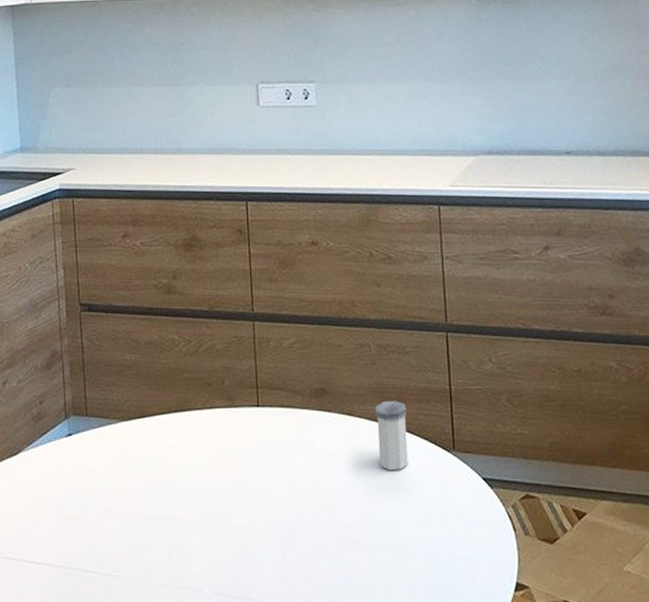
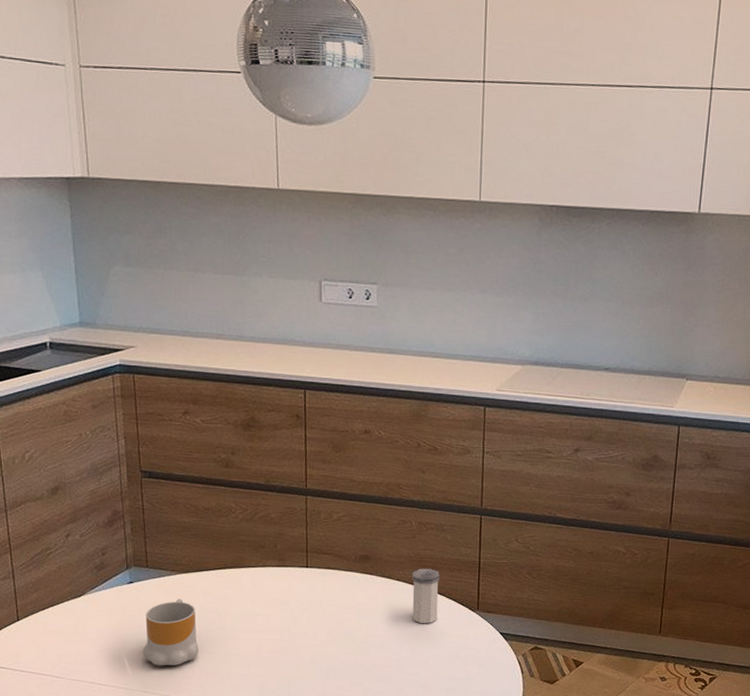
mug: none [82,452,144,537] -> present [143,599,200,666]

